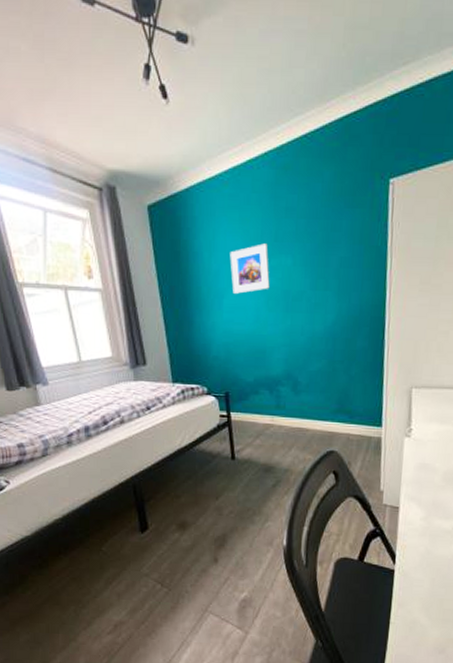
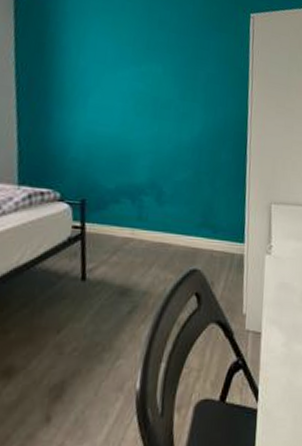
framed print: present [230,243,270,294] -> none [99,49,140,95]

